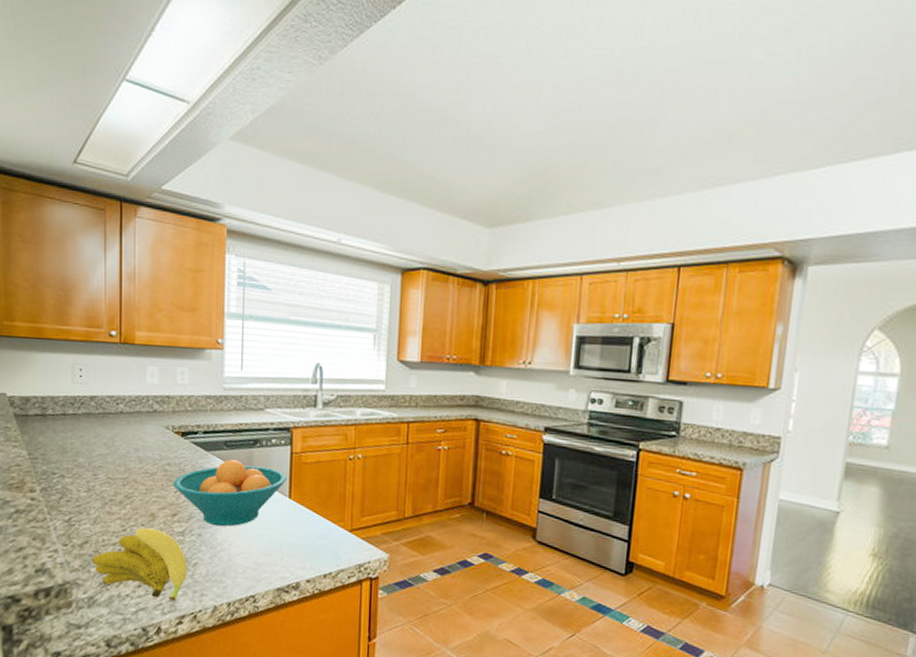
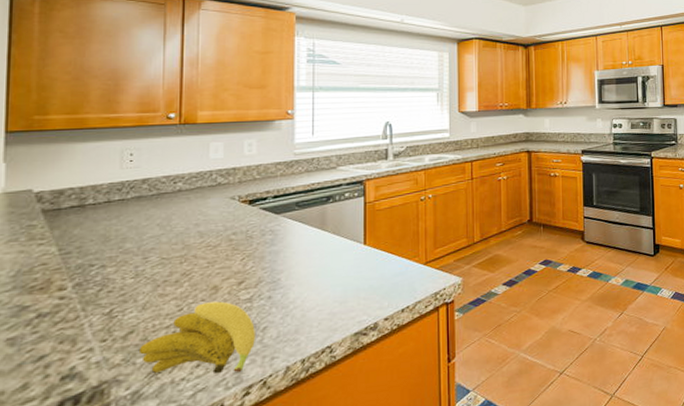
fruit bowl: present [173,459,286,527] -> none [239,218,361,286]

